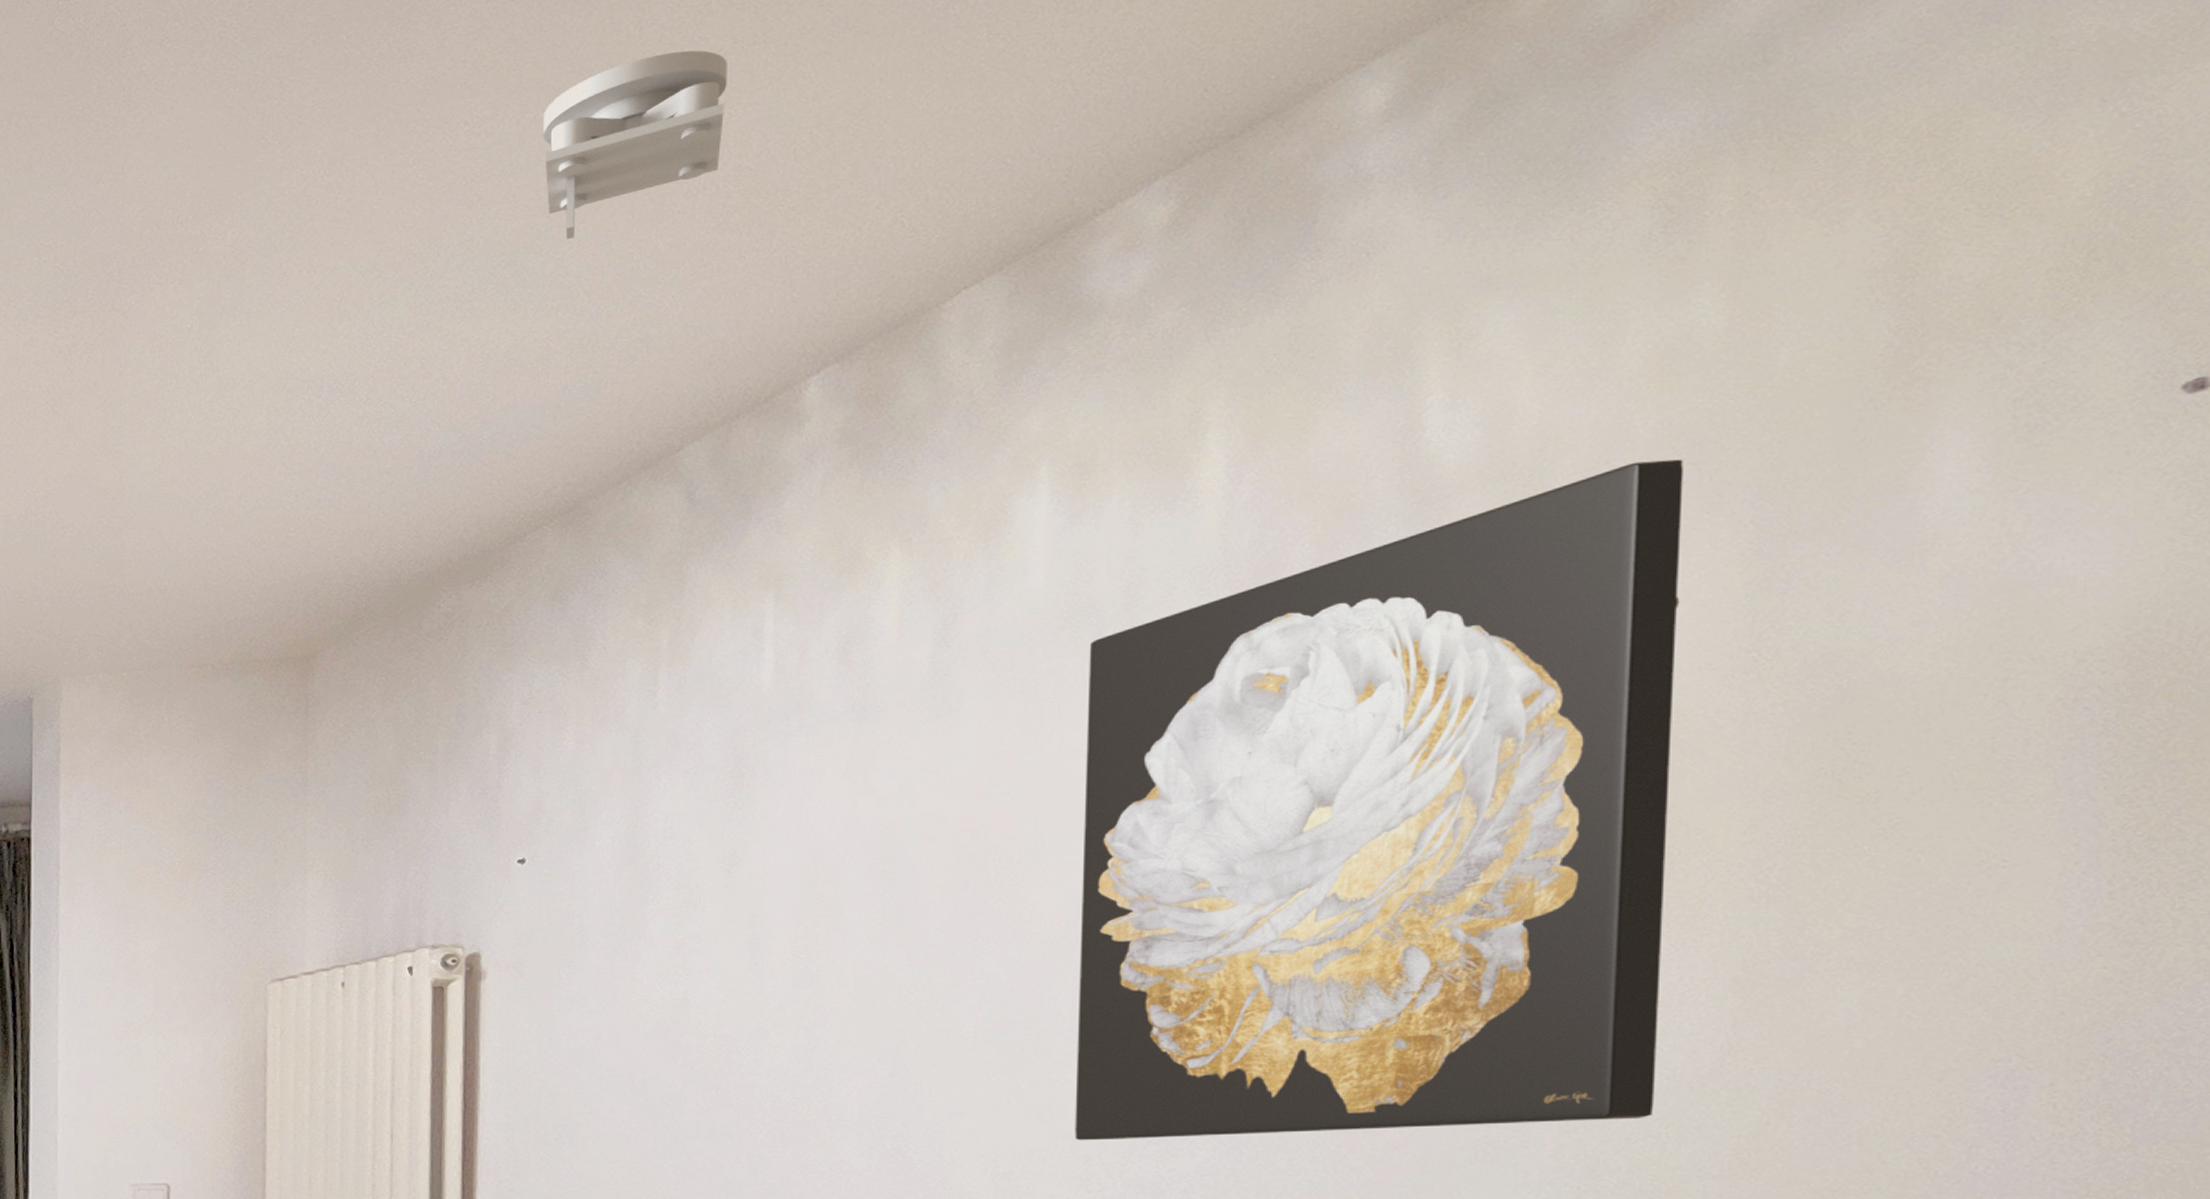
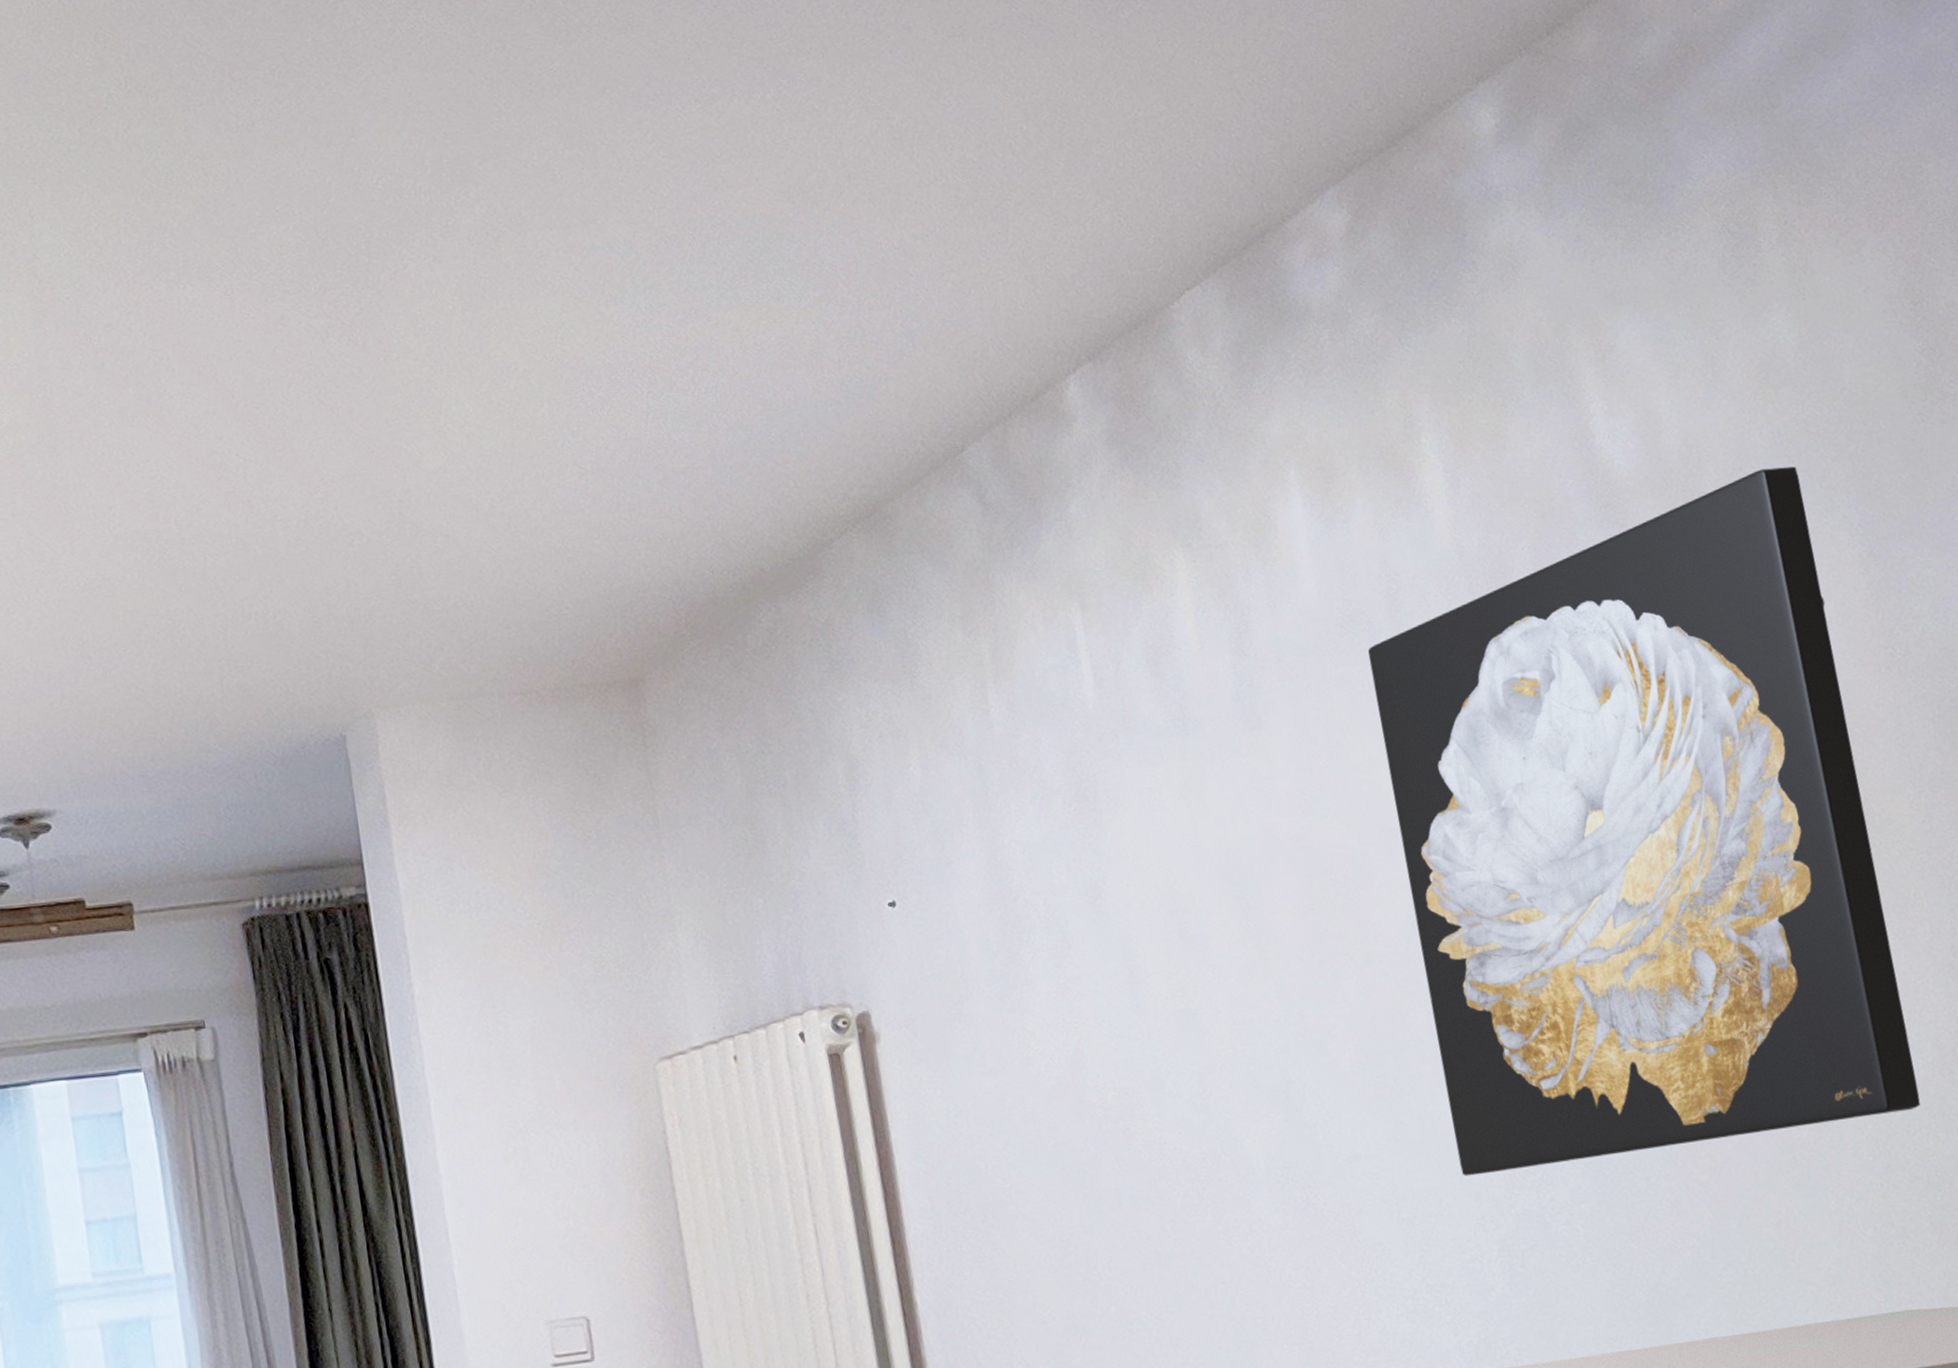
smoke detector: present [543,50,727,240] -> none [770,38,944,227]

